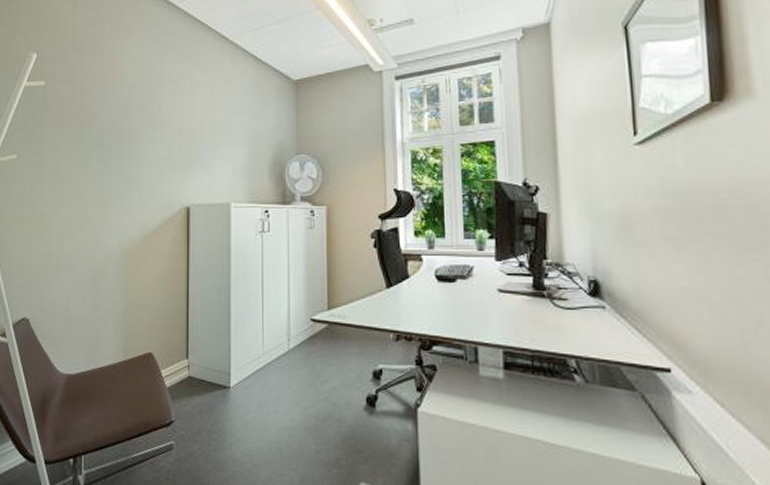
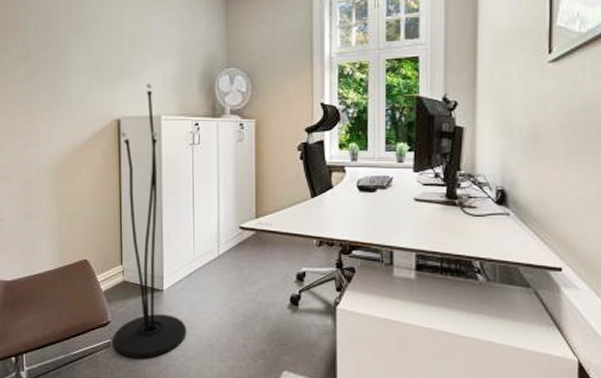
floor lamp: none [176,170,255,464] -> present [113,82,187,358]

